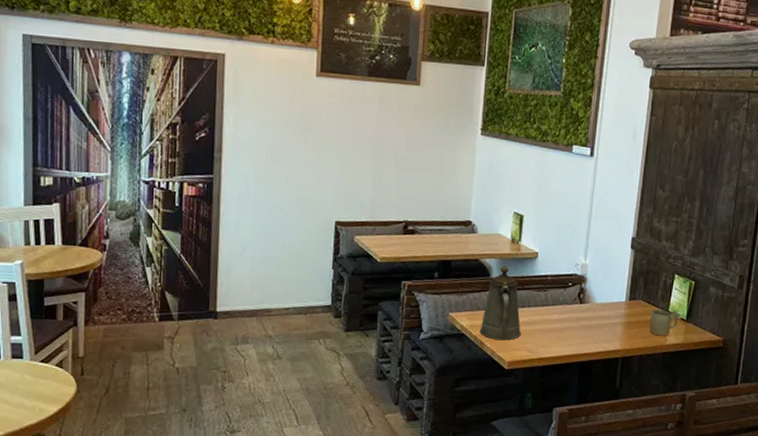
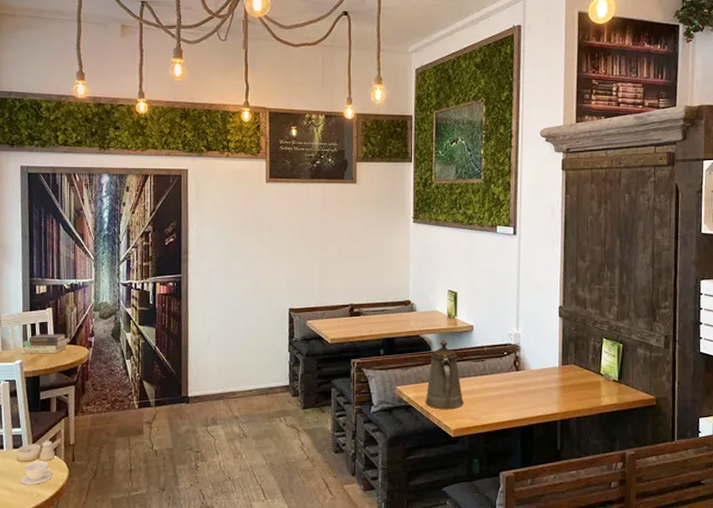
sugar bowl: none [16,350,61,374] -> present [17,439,55,462]
teacup: none [19,373,58,399] -> present [20,461,52,485]
books: none [21,232,80,256] -> present [20,334,70,354]
mug: present [649,309,678,336] -> none [583,373,610,398]

